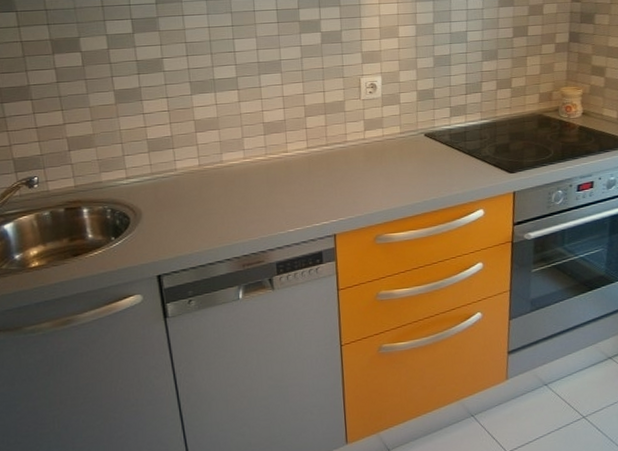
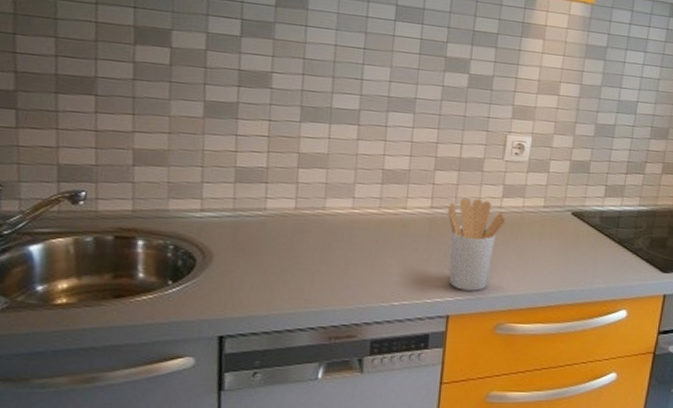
utensil holder: none [321,135,371,212] -> present [448,197,506,291]

